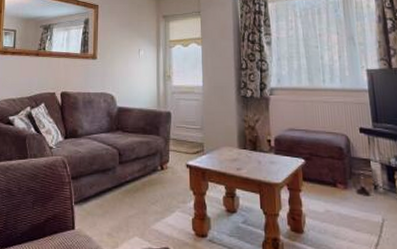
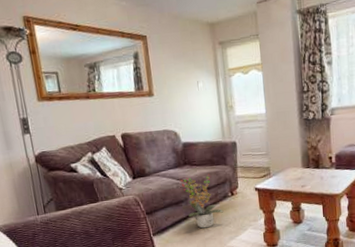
potted plant: none [111,142,152,204] -> present [180,173,224,229]

